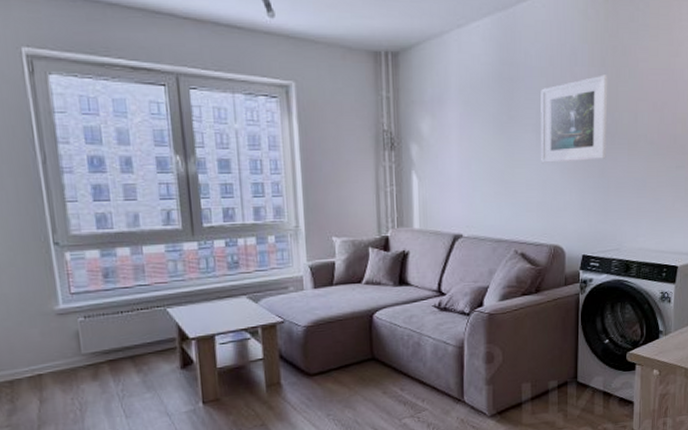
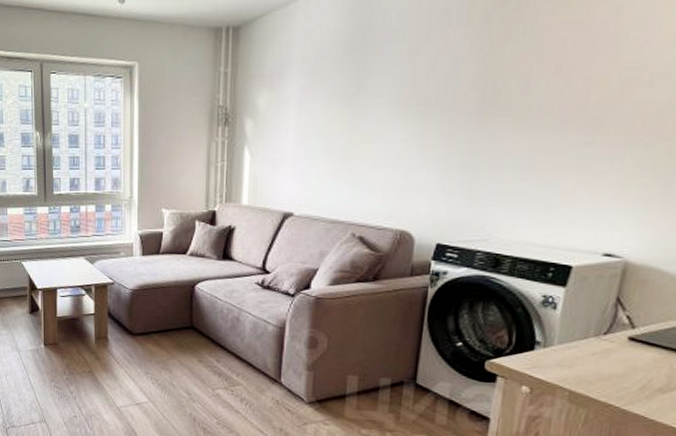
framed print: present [541,74,608,164] -> none [393,34,493,140]

